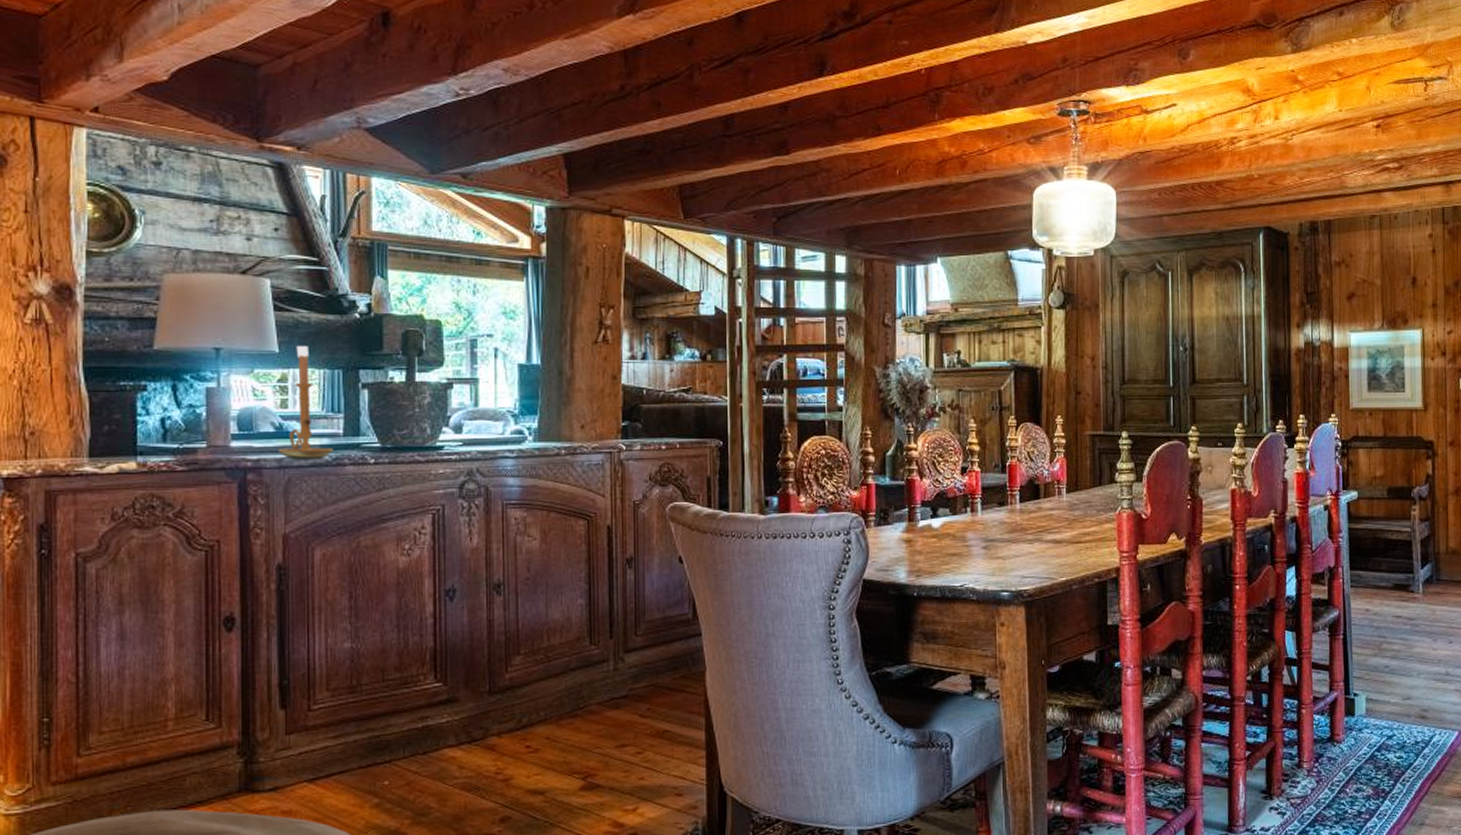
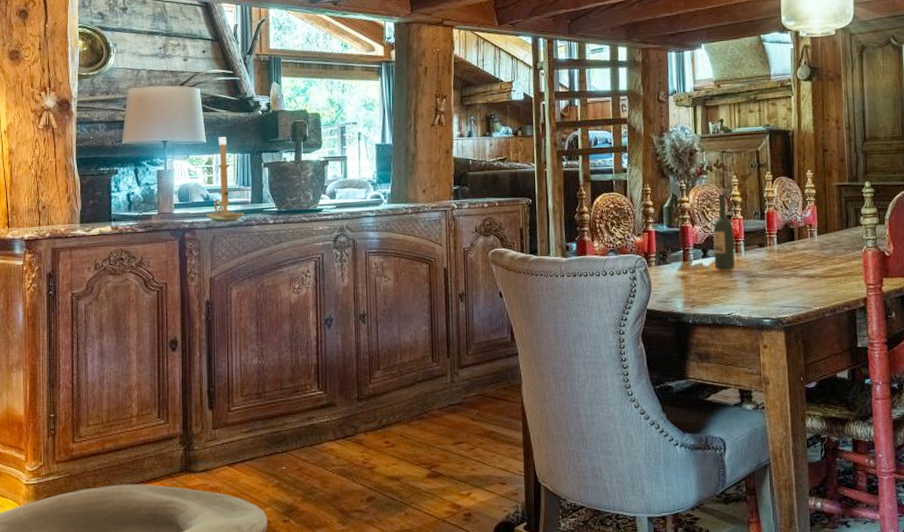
wine bottle: none [945,440,970,534] -> present [713,193,735,271]

